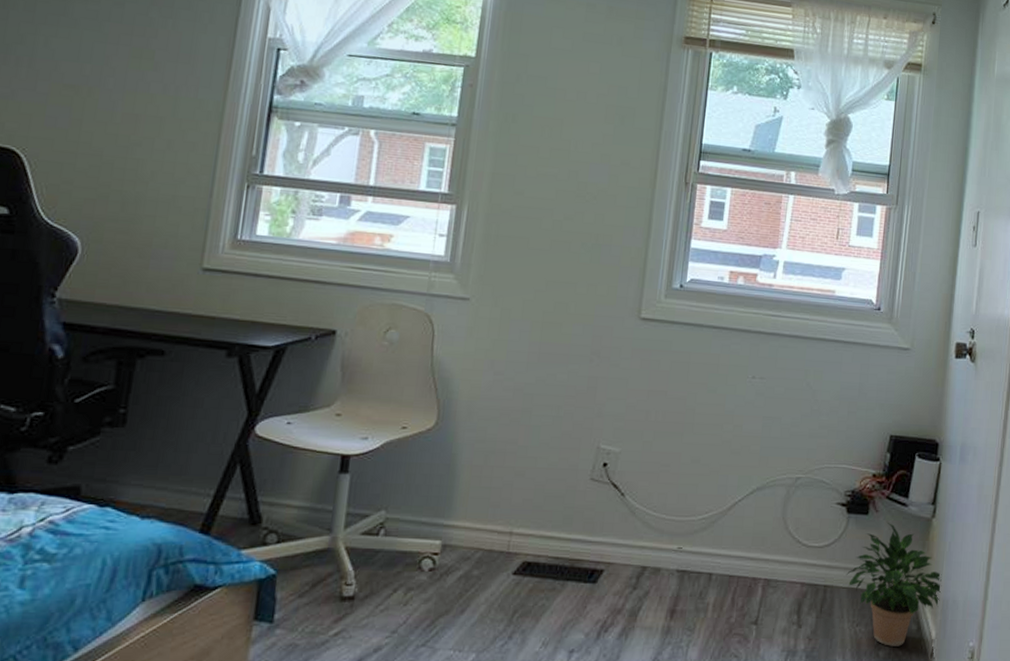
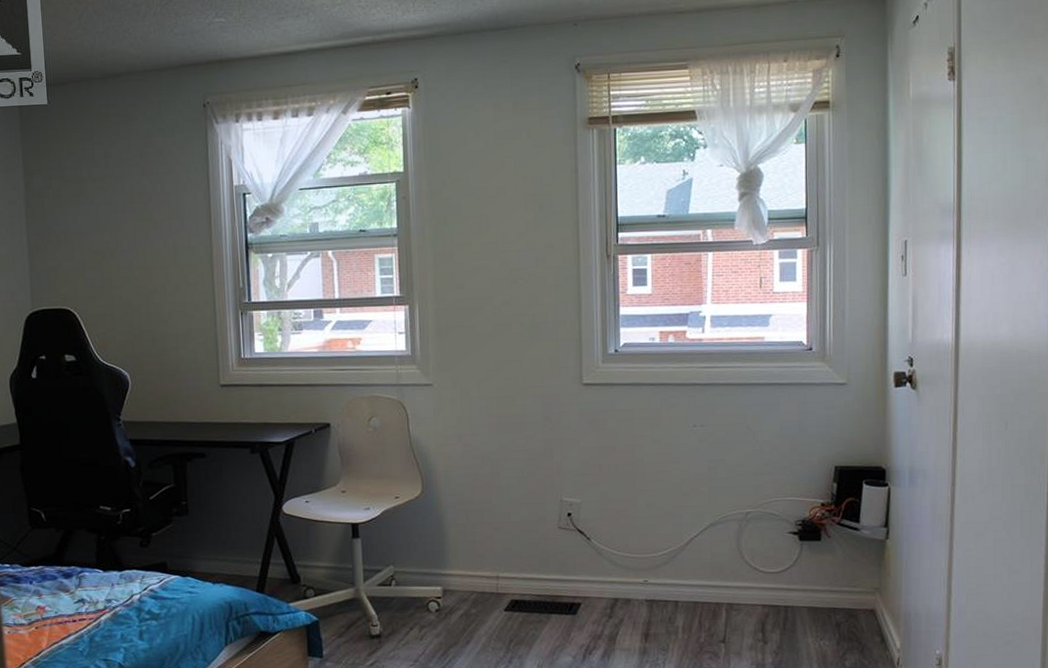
potted plant: present [846,523,942,646] -> none [805,547,903,657]

